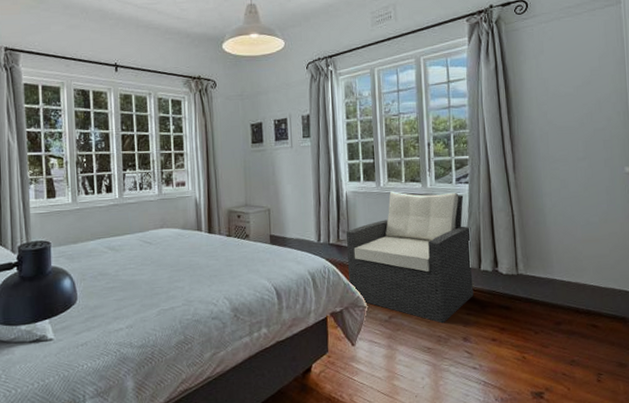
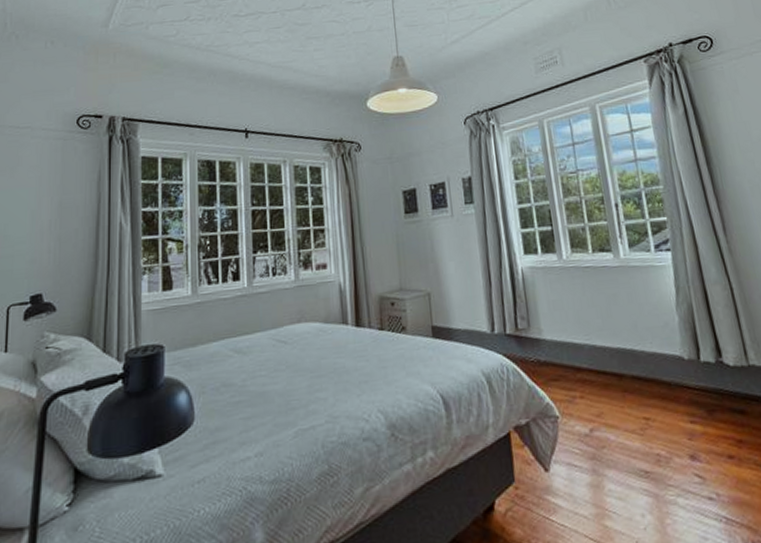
armchair: present [346,191,474,324] -> none [526,263,696,437]

